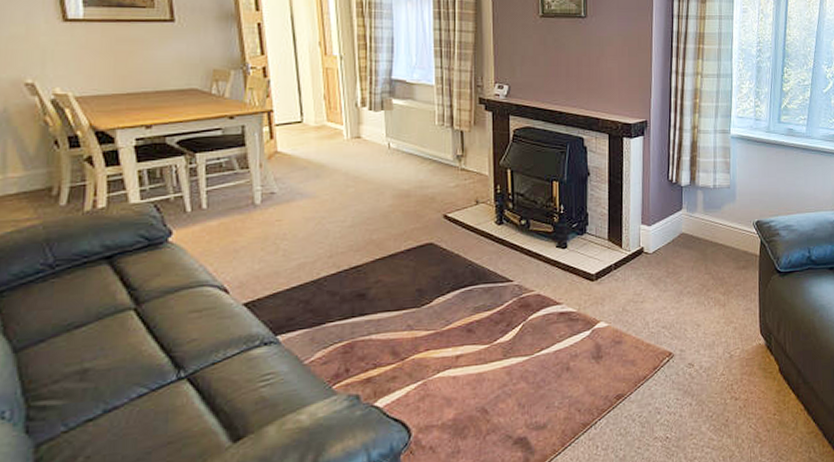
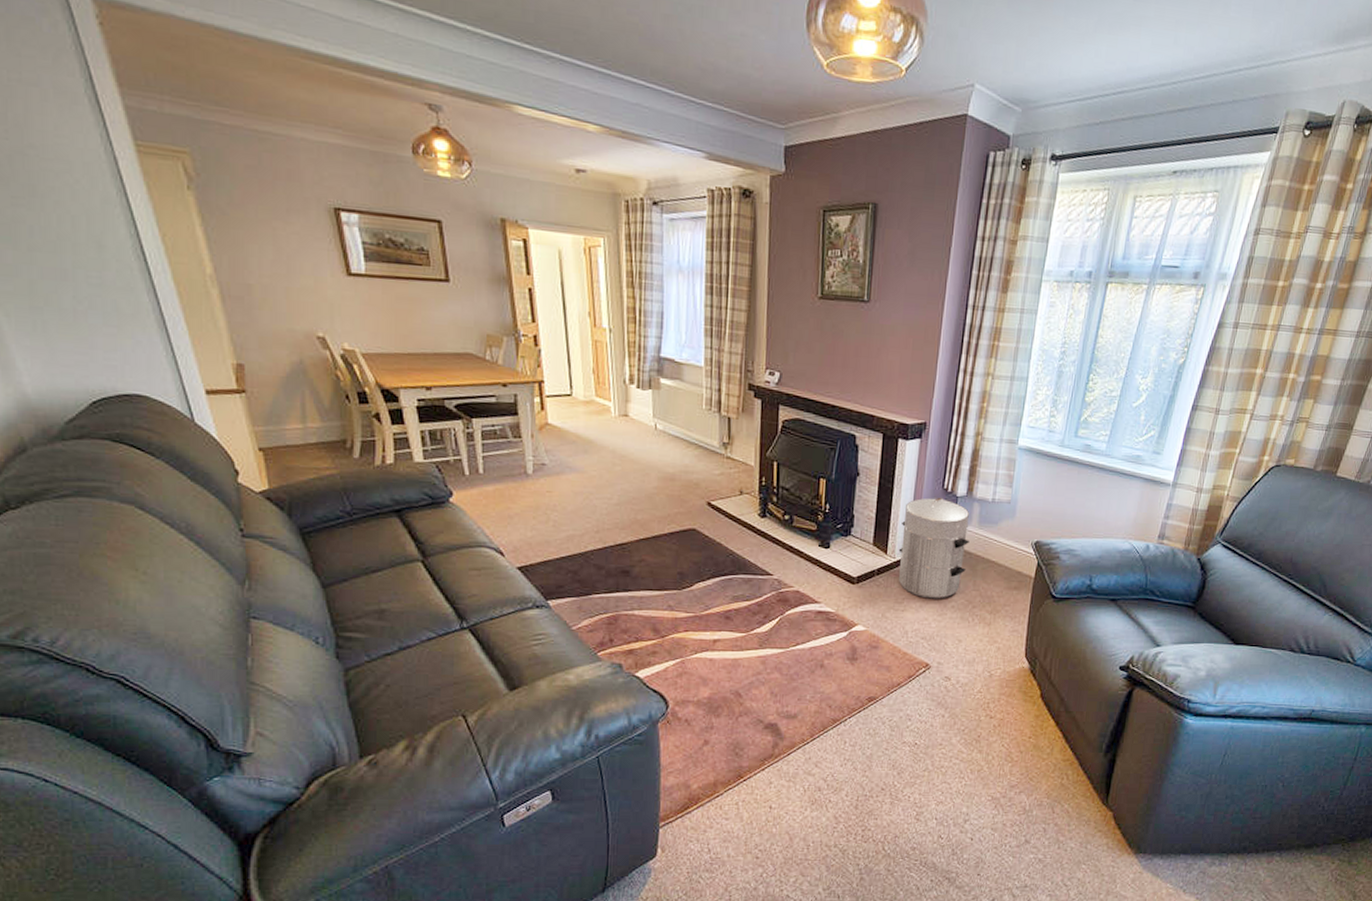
waste bin: none [633,188,697,288] -> present [898,497,970,599]

